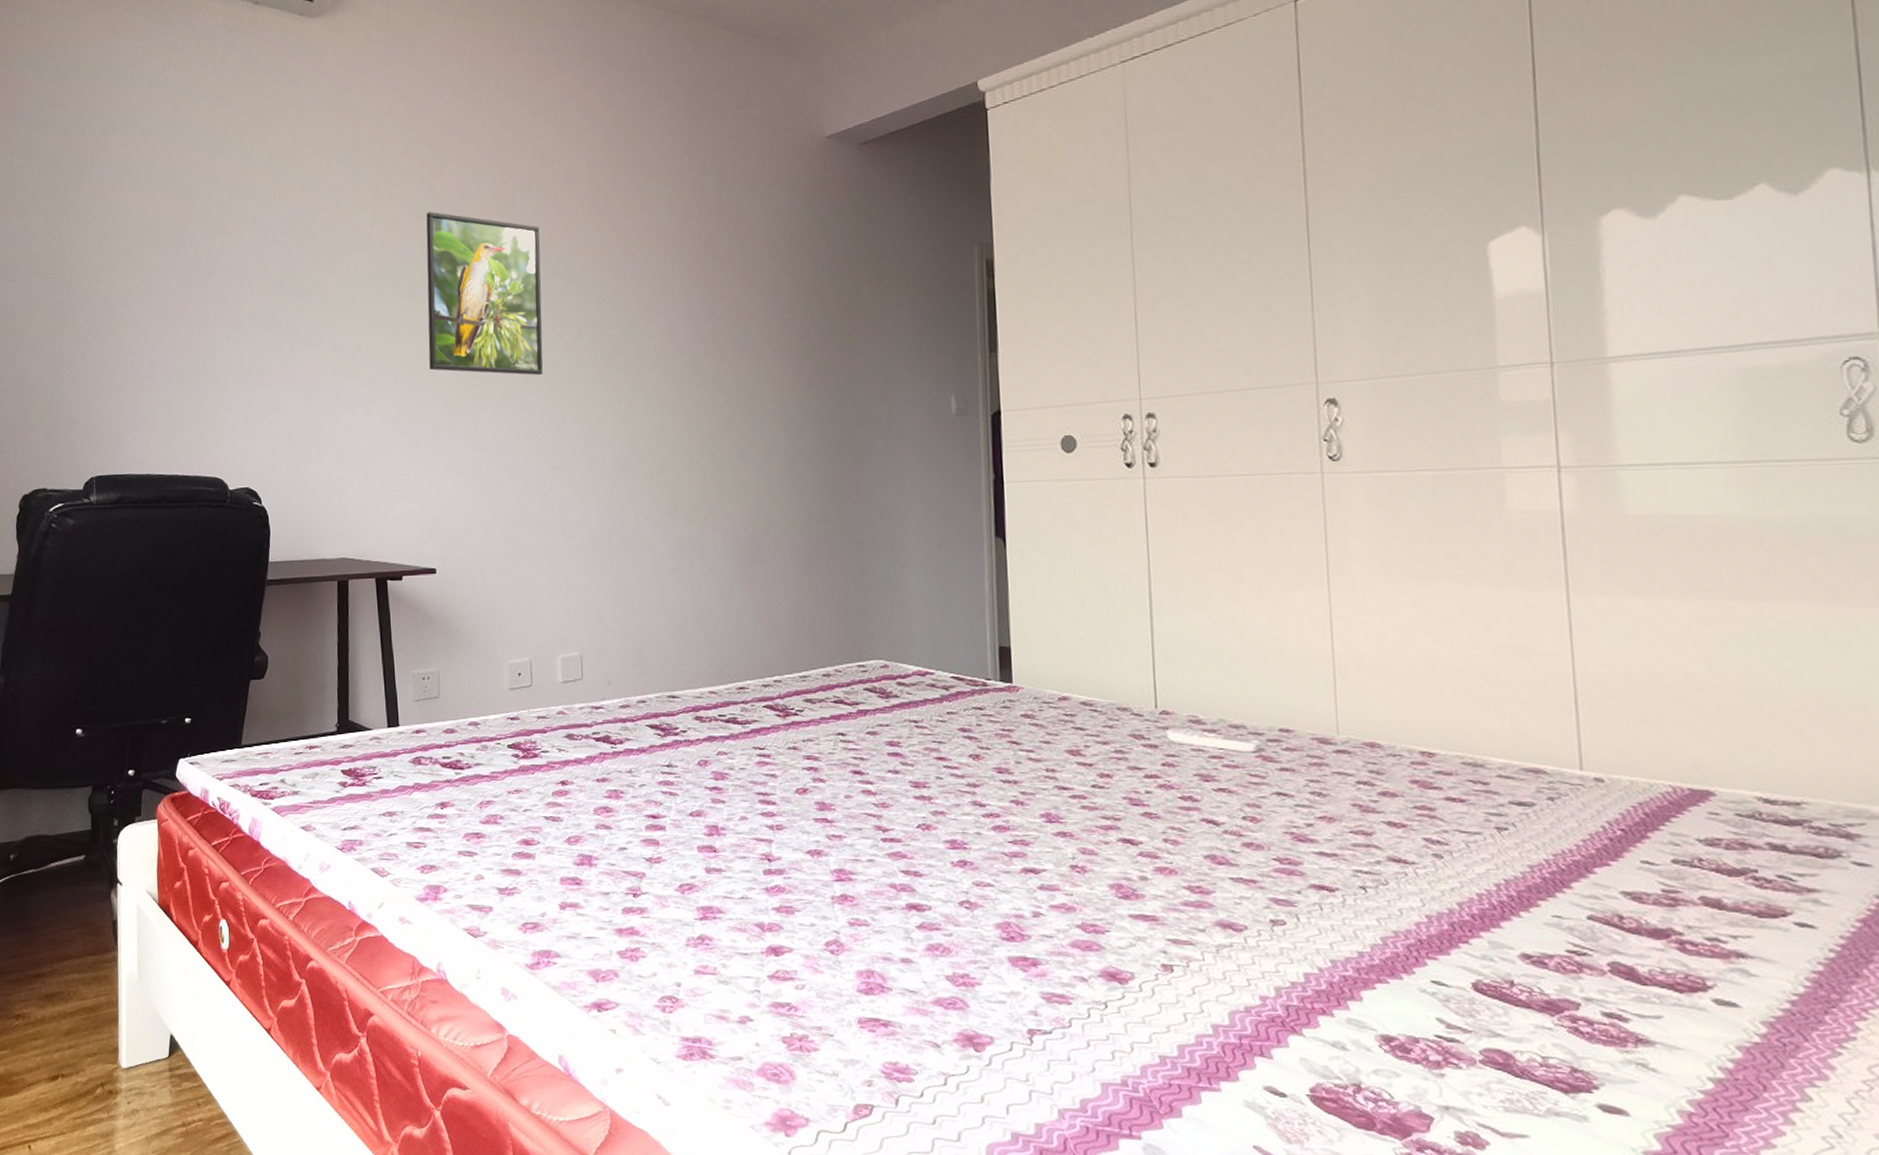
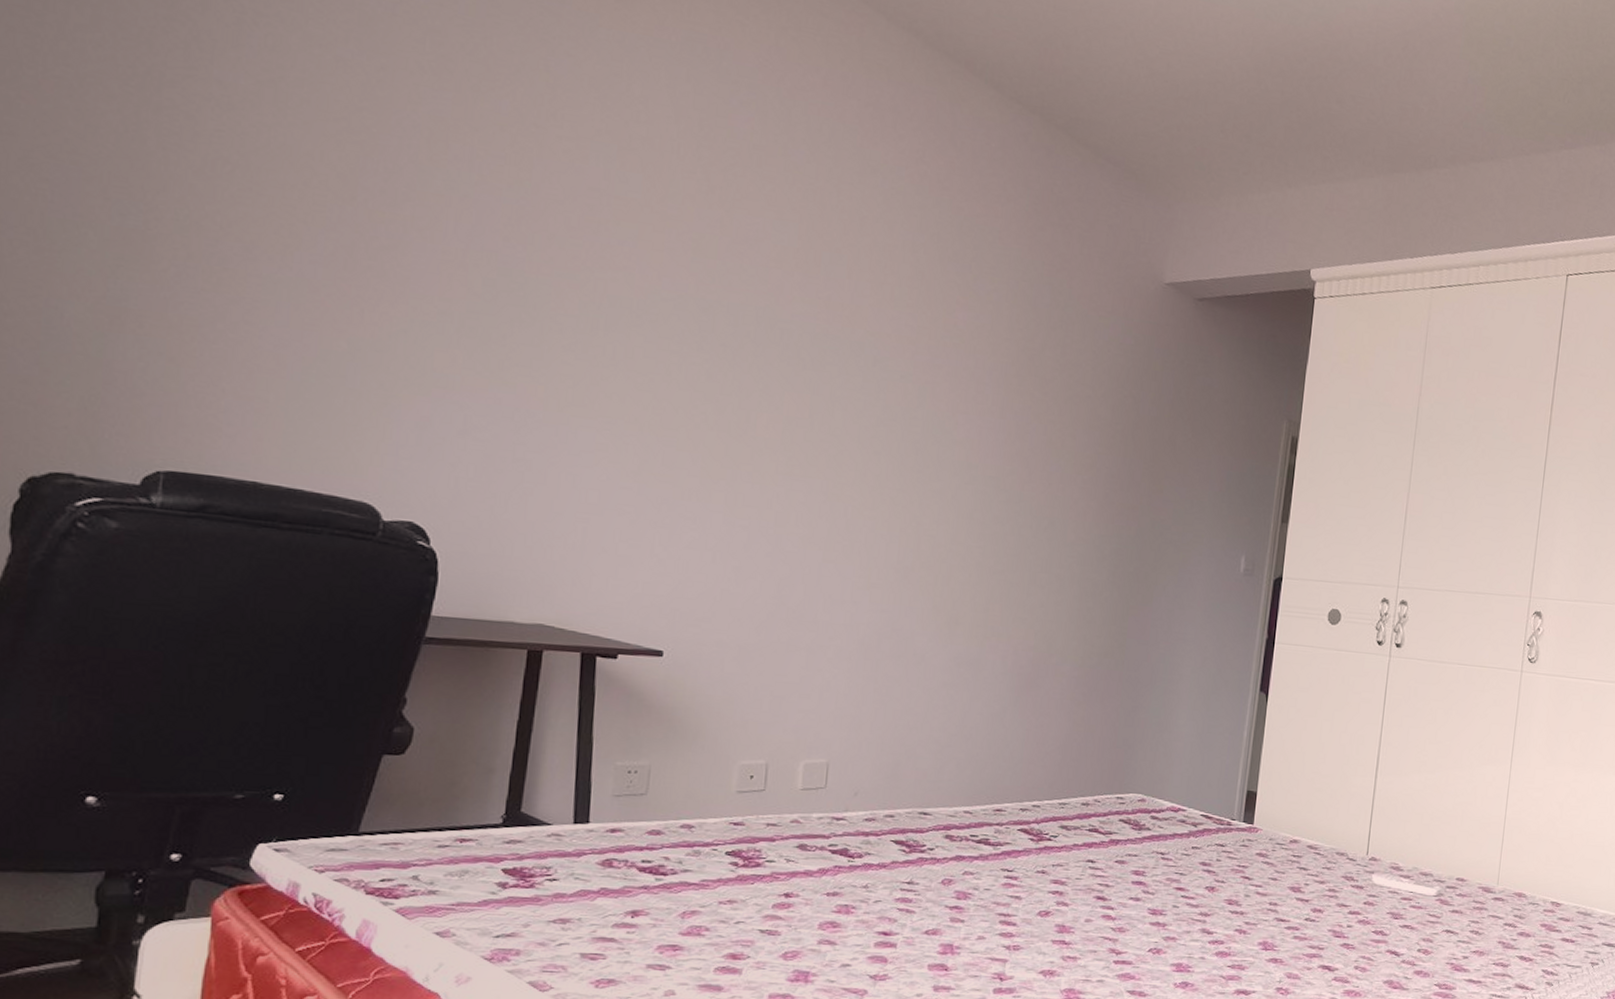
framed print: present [426,211,543,375] -> none [687,247,847,458]

